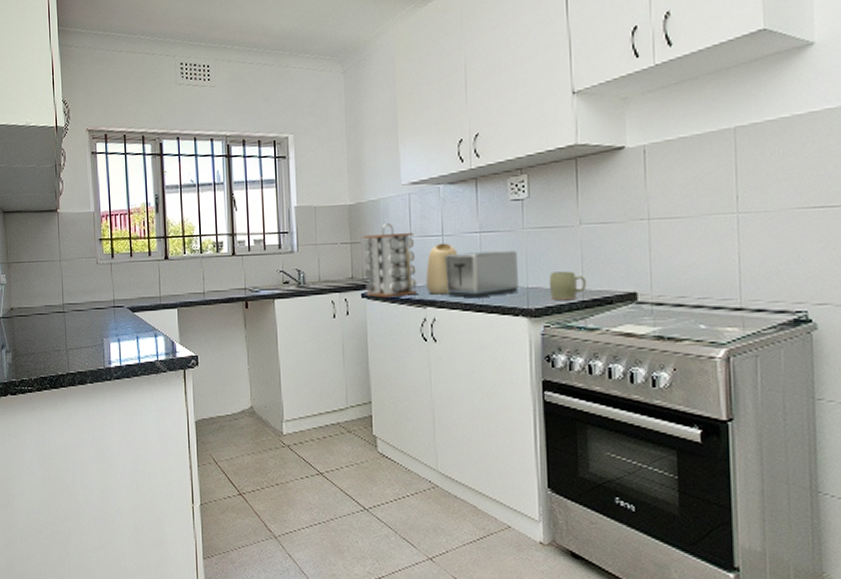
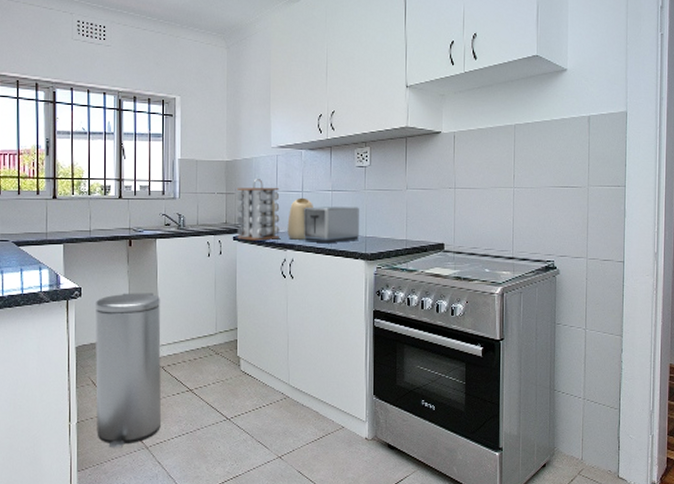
pedal bin: none [212,361,291,536] -> present [94,293,162,448]
mug: present [548,271,587,301] -> none [382,225,410,248]

